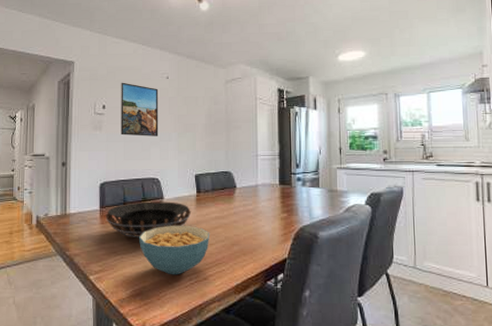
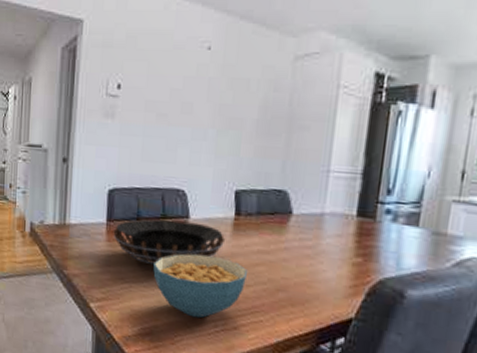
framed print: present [121,82,159,136] -> none [139,52,195,132]

